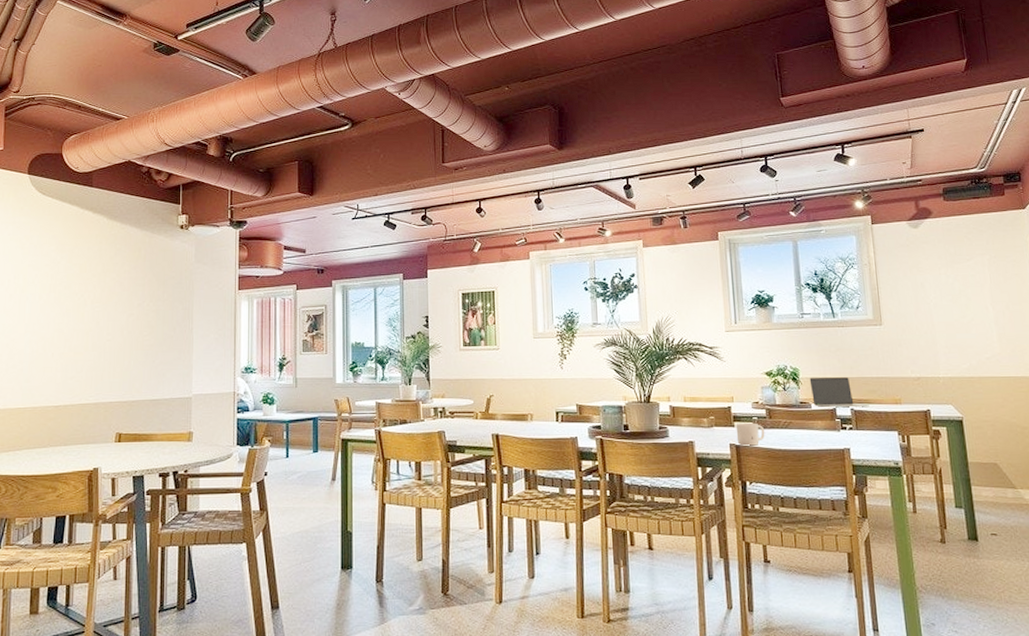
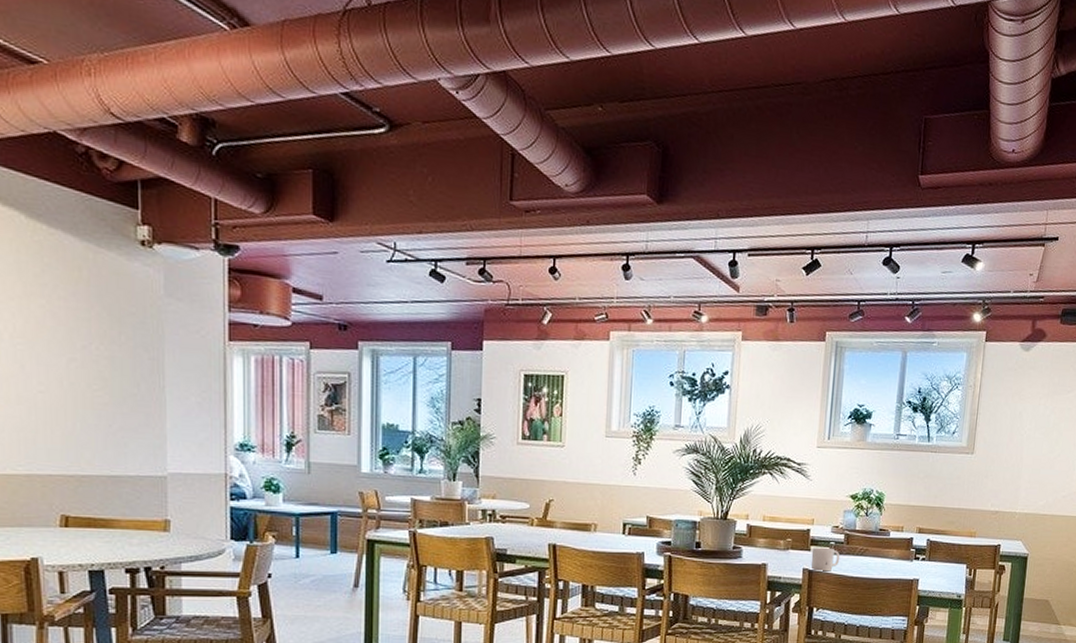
laptop: present [809,377,869,408] -> none [892,504,945,539]

